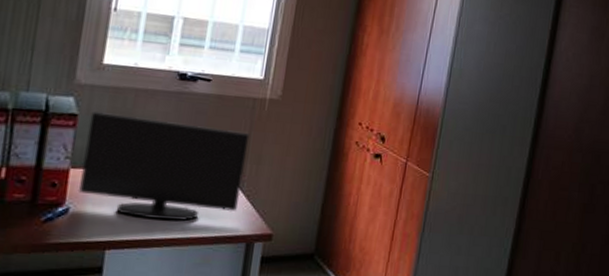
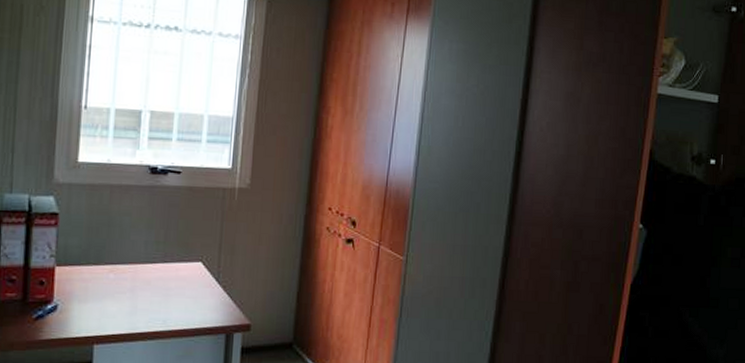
monitor: present [77,111,250,221] -> none [64,209,222,315]

